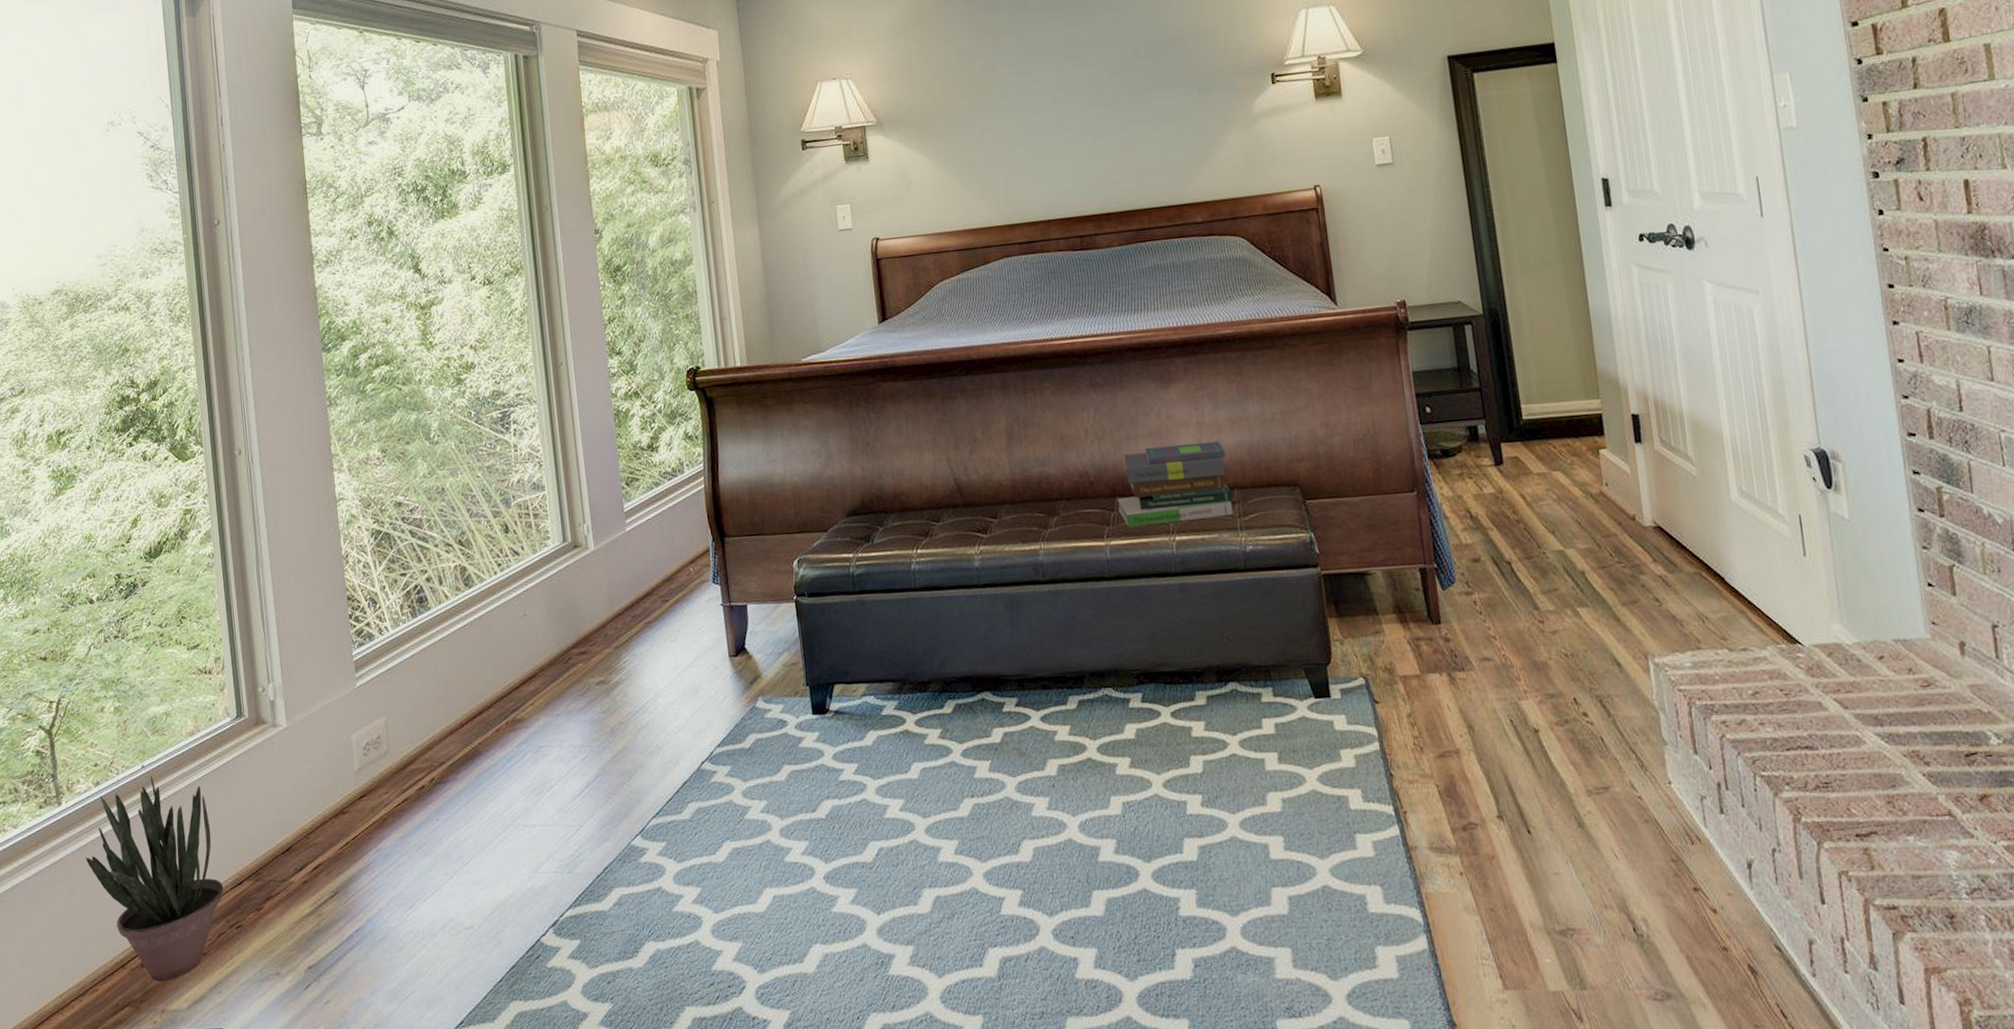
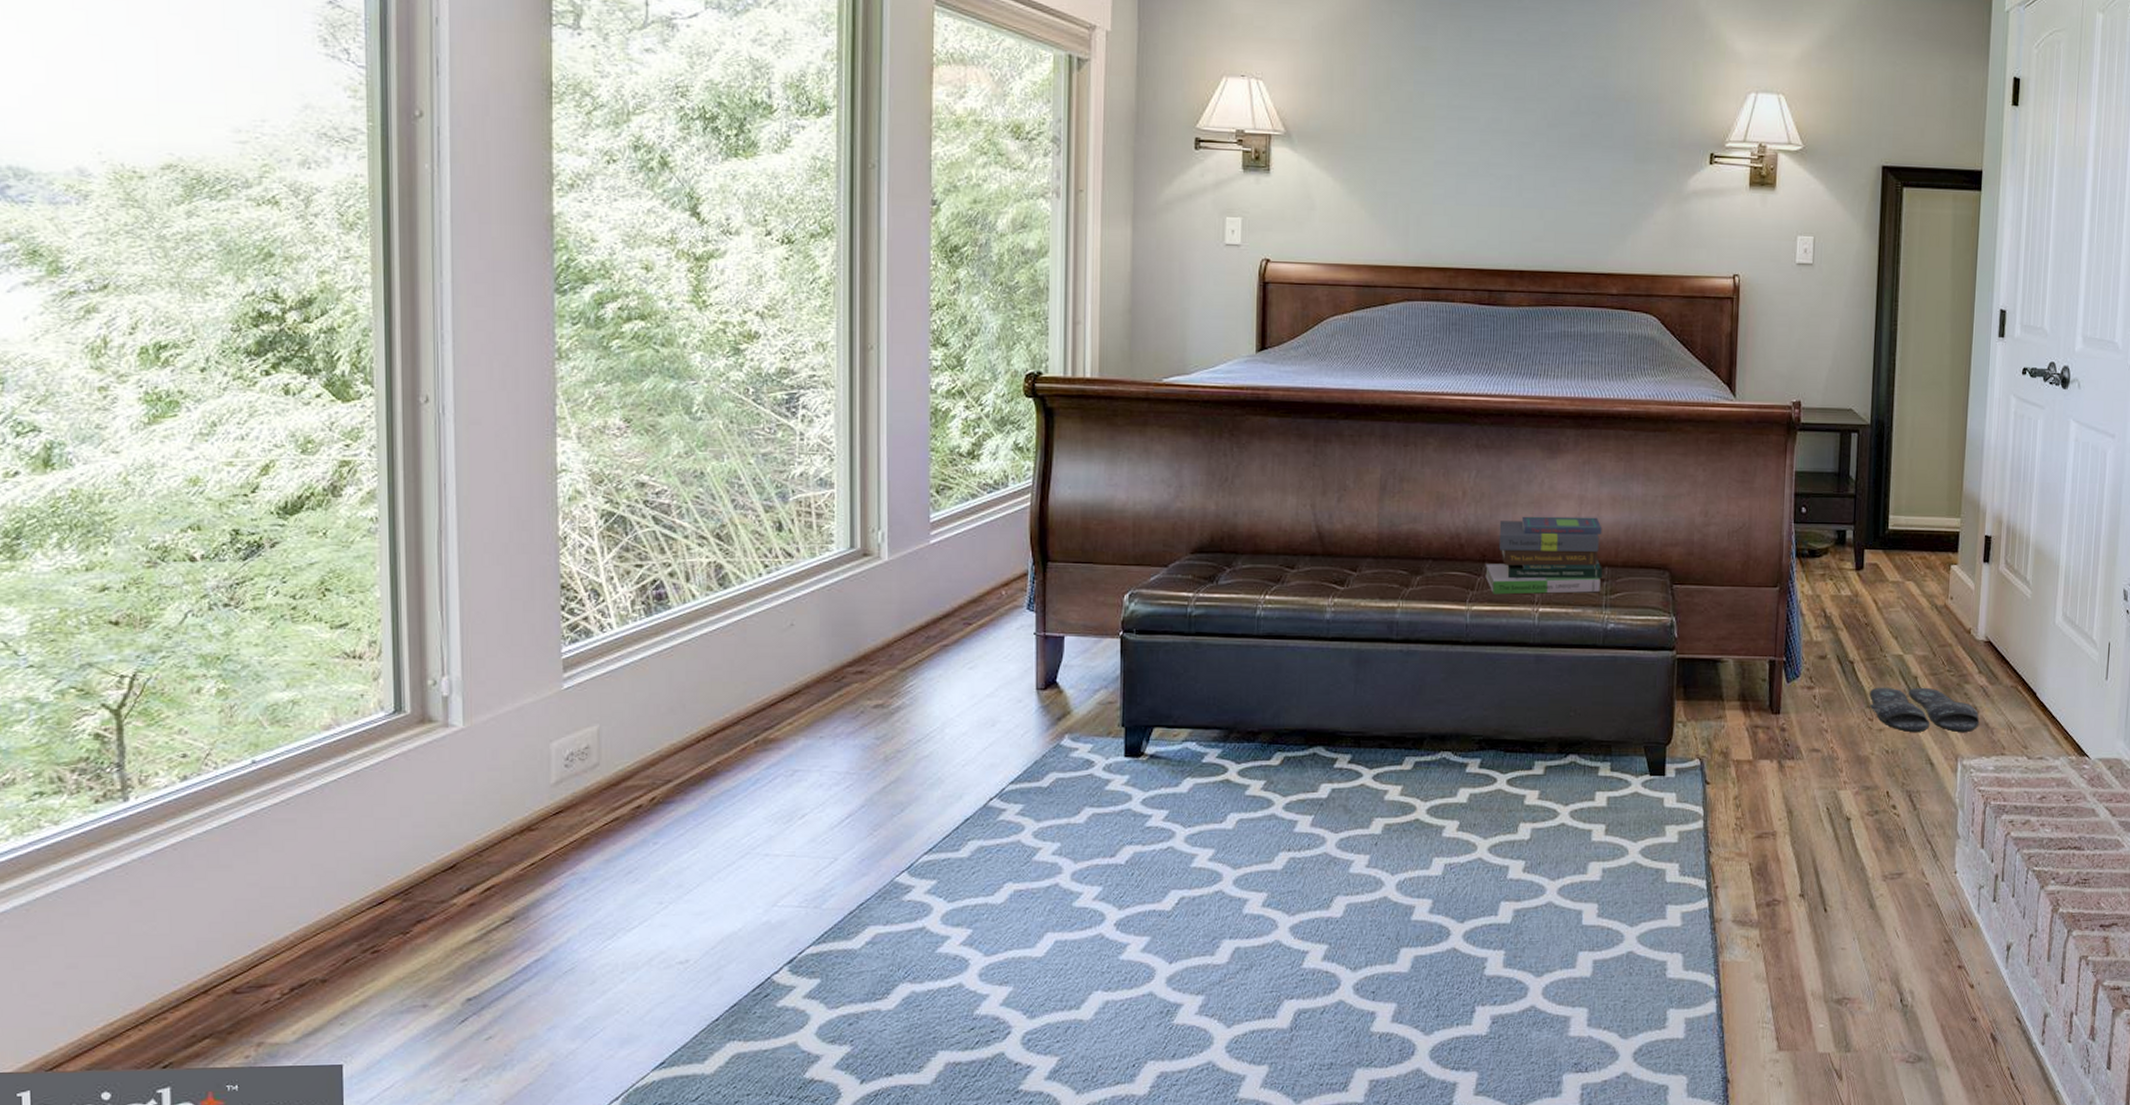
potted plant: present [86,775,224,982] -> none [161,772,358,1010]
slippers: none [1534,582,1665,632] -> present [1869,687,1980,732]

